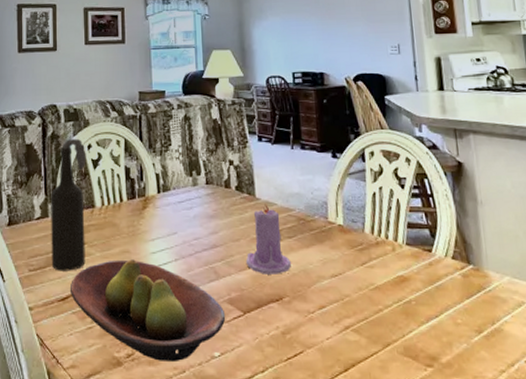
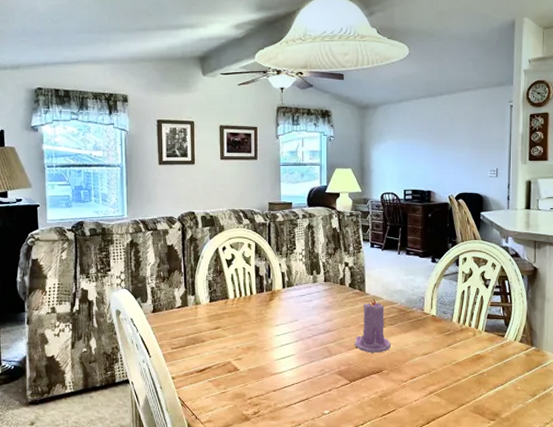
bottle: present [51,138,86,271] -> none [190,241,221,349]
fruit bowl: present [71,259,226,361] -> none [207,340,335,417]

